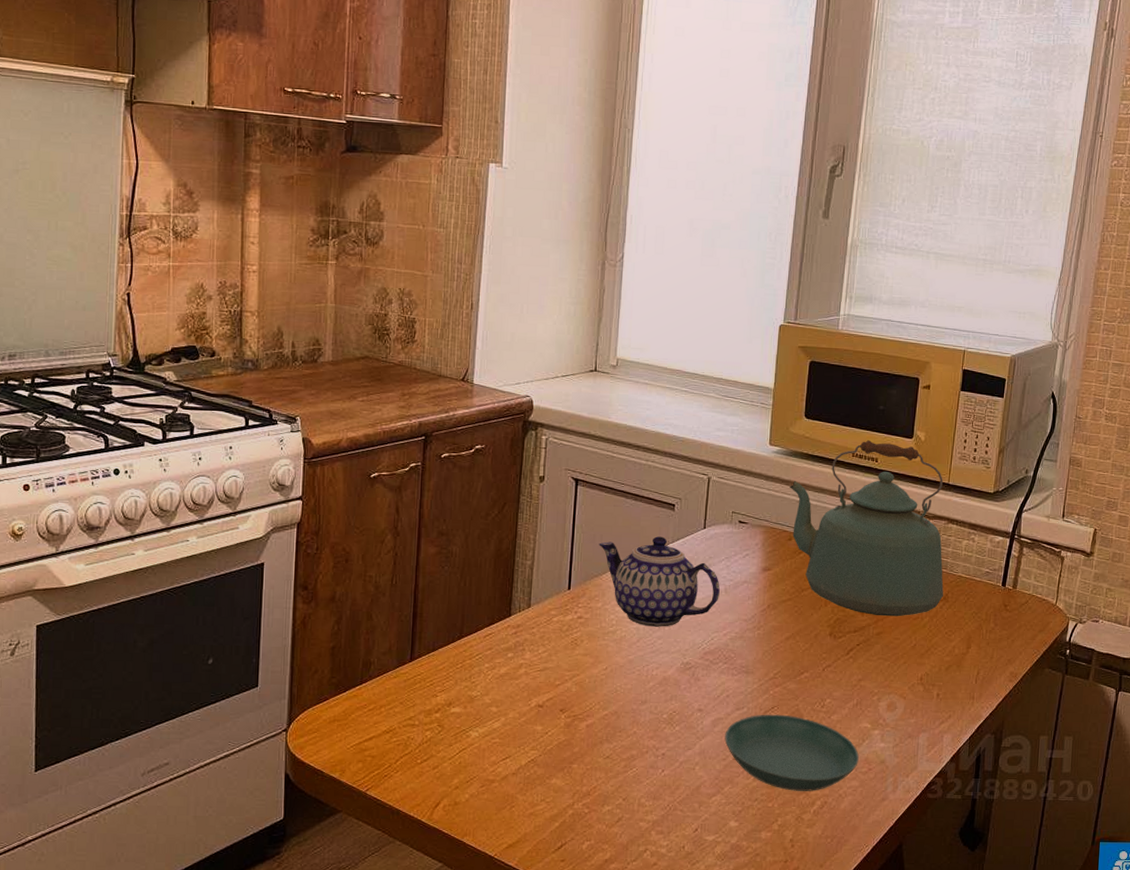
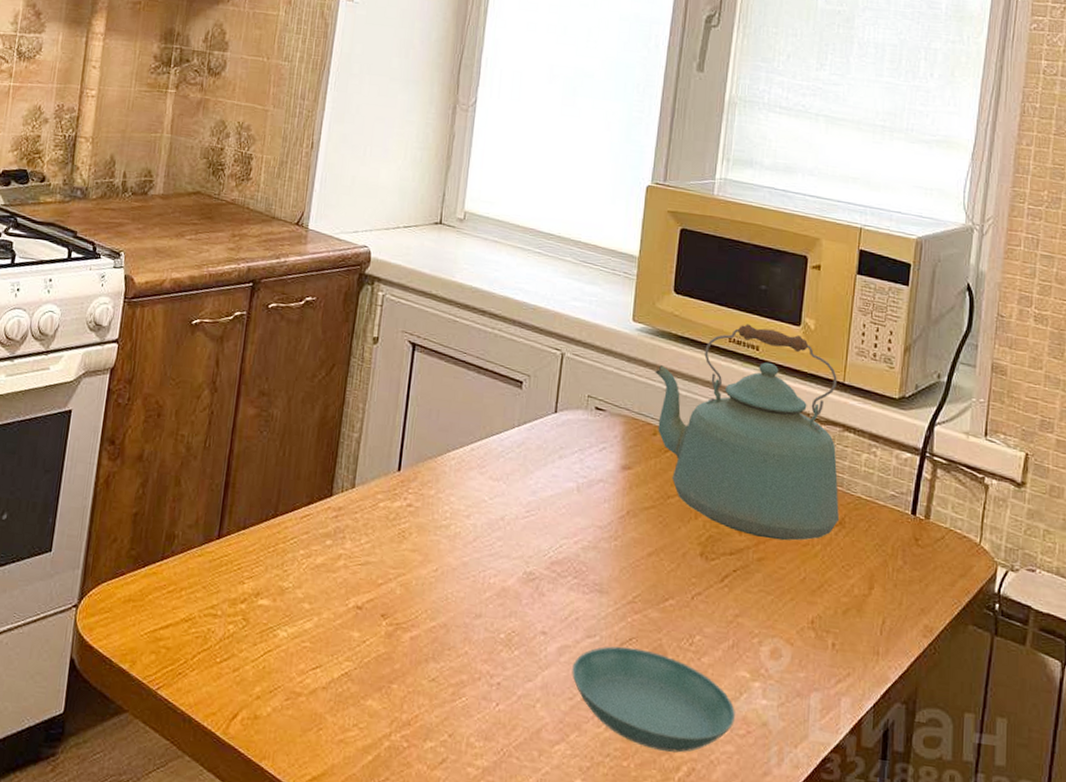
teapot: present [599,536,720,627] -> none [435,417,572,527]

